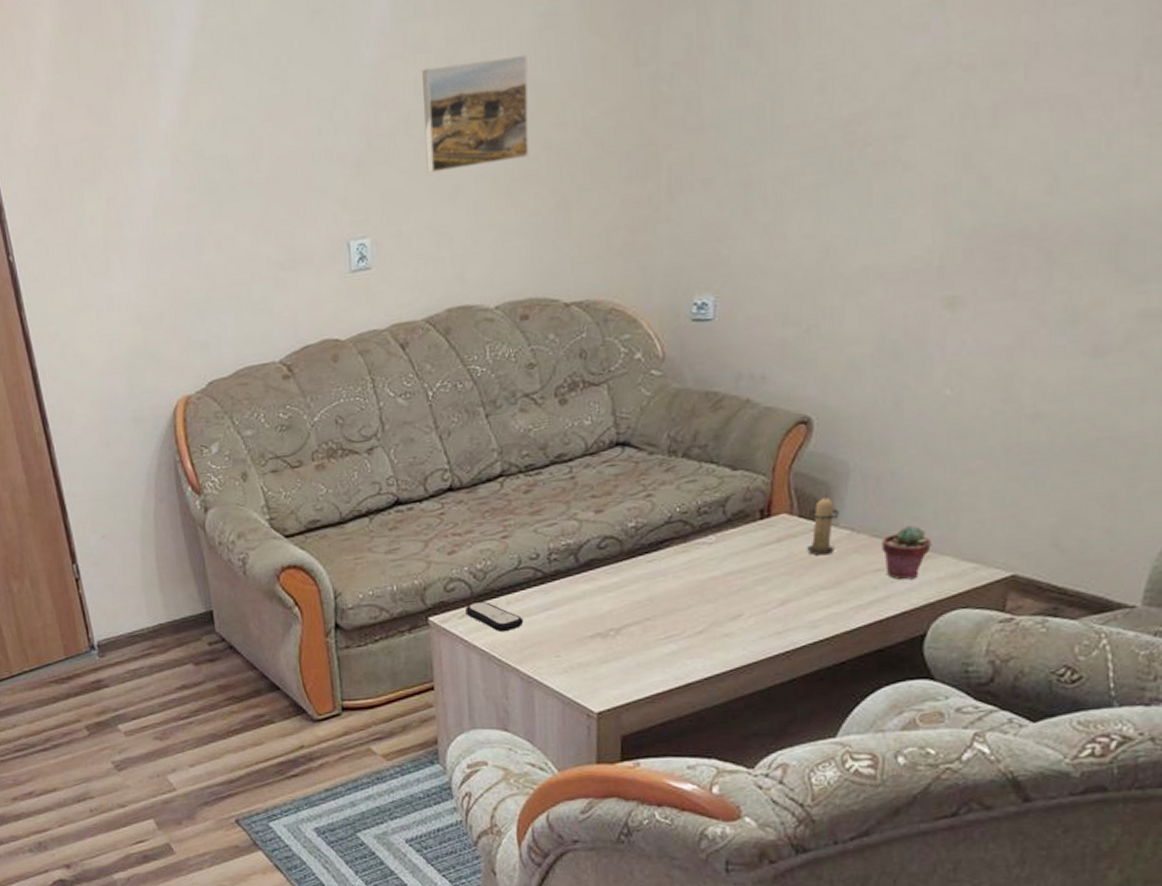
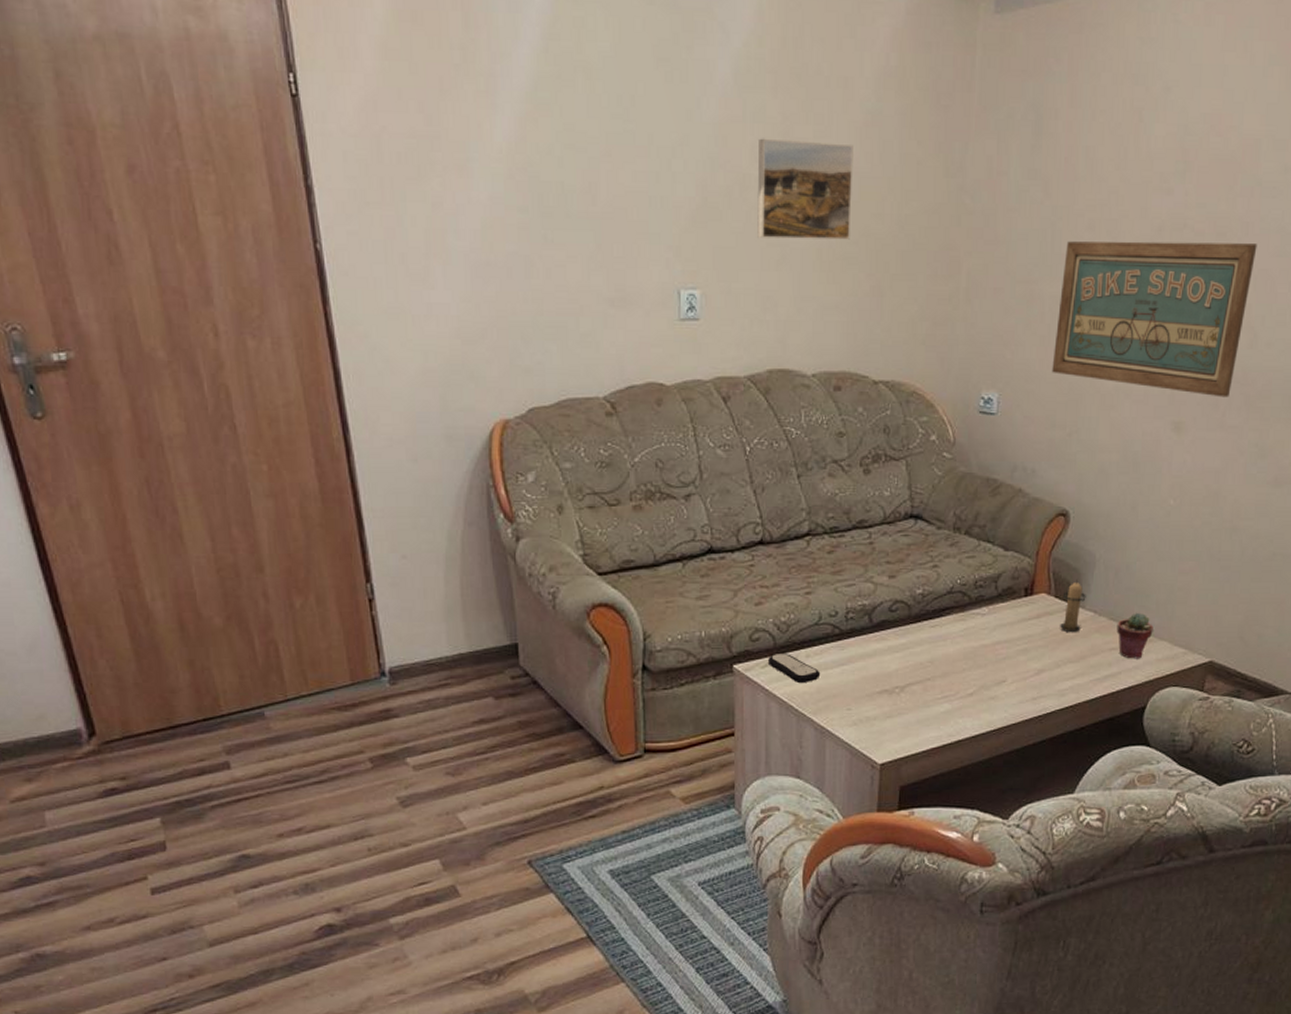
wall art: none [780,65,1053,264] -> present [1052,241,1257,398]

